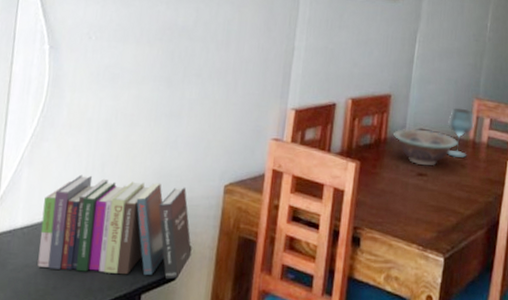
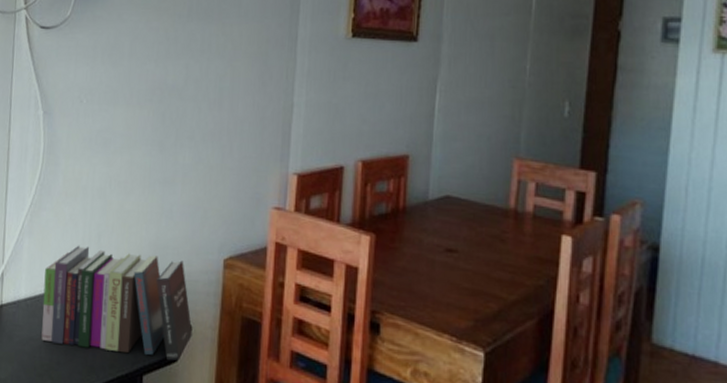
decorative bowl: present [393,128,458,166] -> none [414,195,494,241]
wine glass: present [447,108,474,158] -> none [481,170,515,231]

